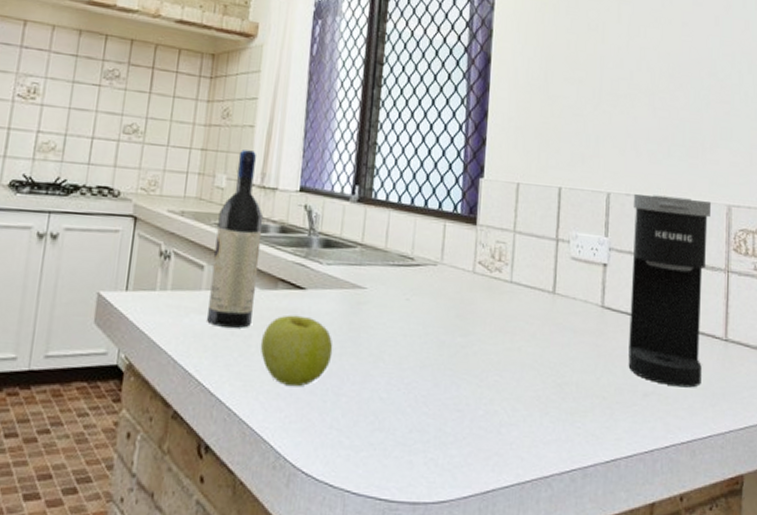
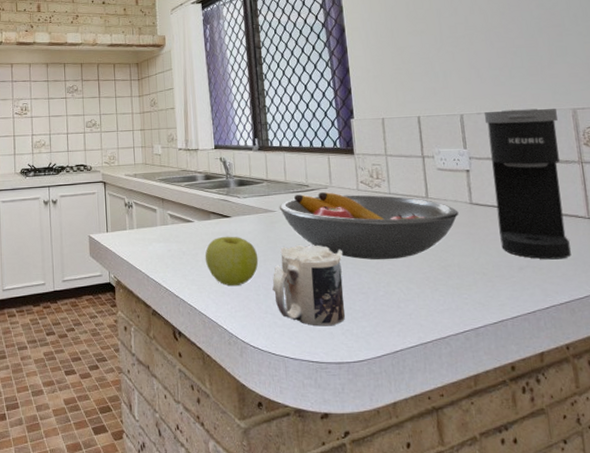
wine bottle: present [207,150,264,328] -> none [160,125,196,250]
mug: none [345,338,442,452] -> present [272,245,345,327]
fruit bowl: none [371,269,587,369] -> present [279,192,459,260]

